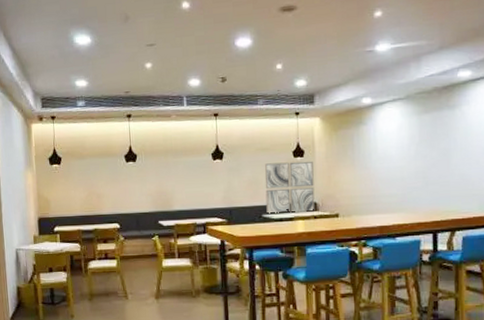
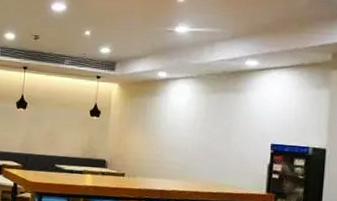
wall art: present [264,161,315,214] -> none [59,118,107,169]

